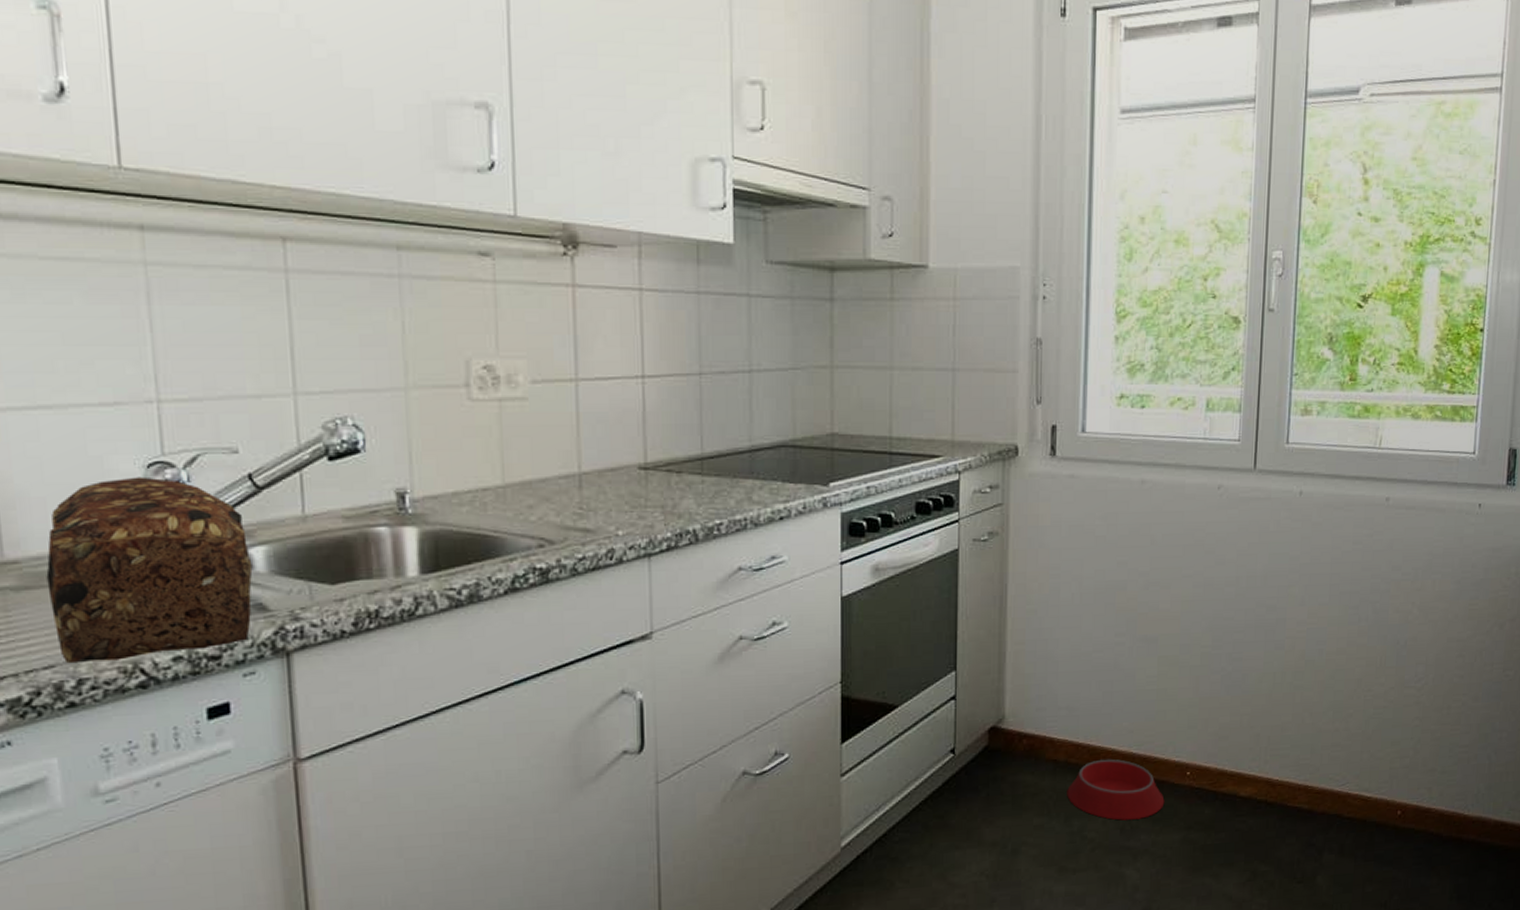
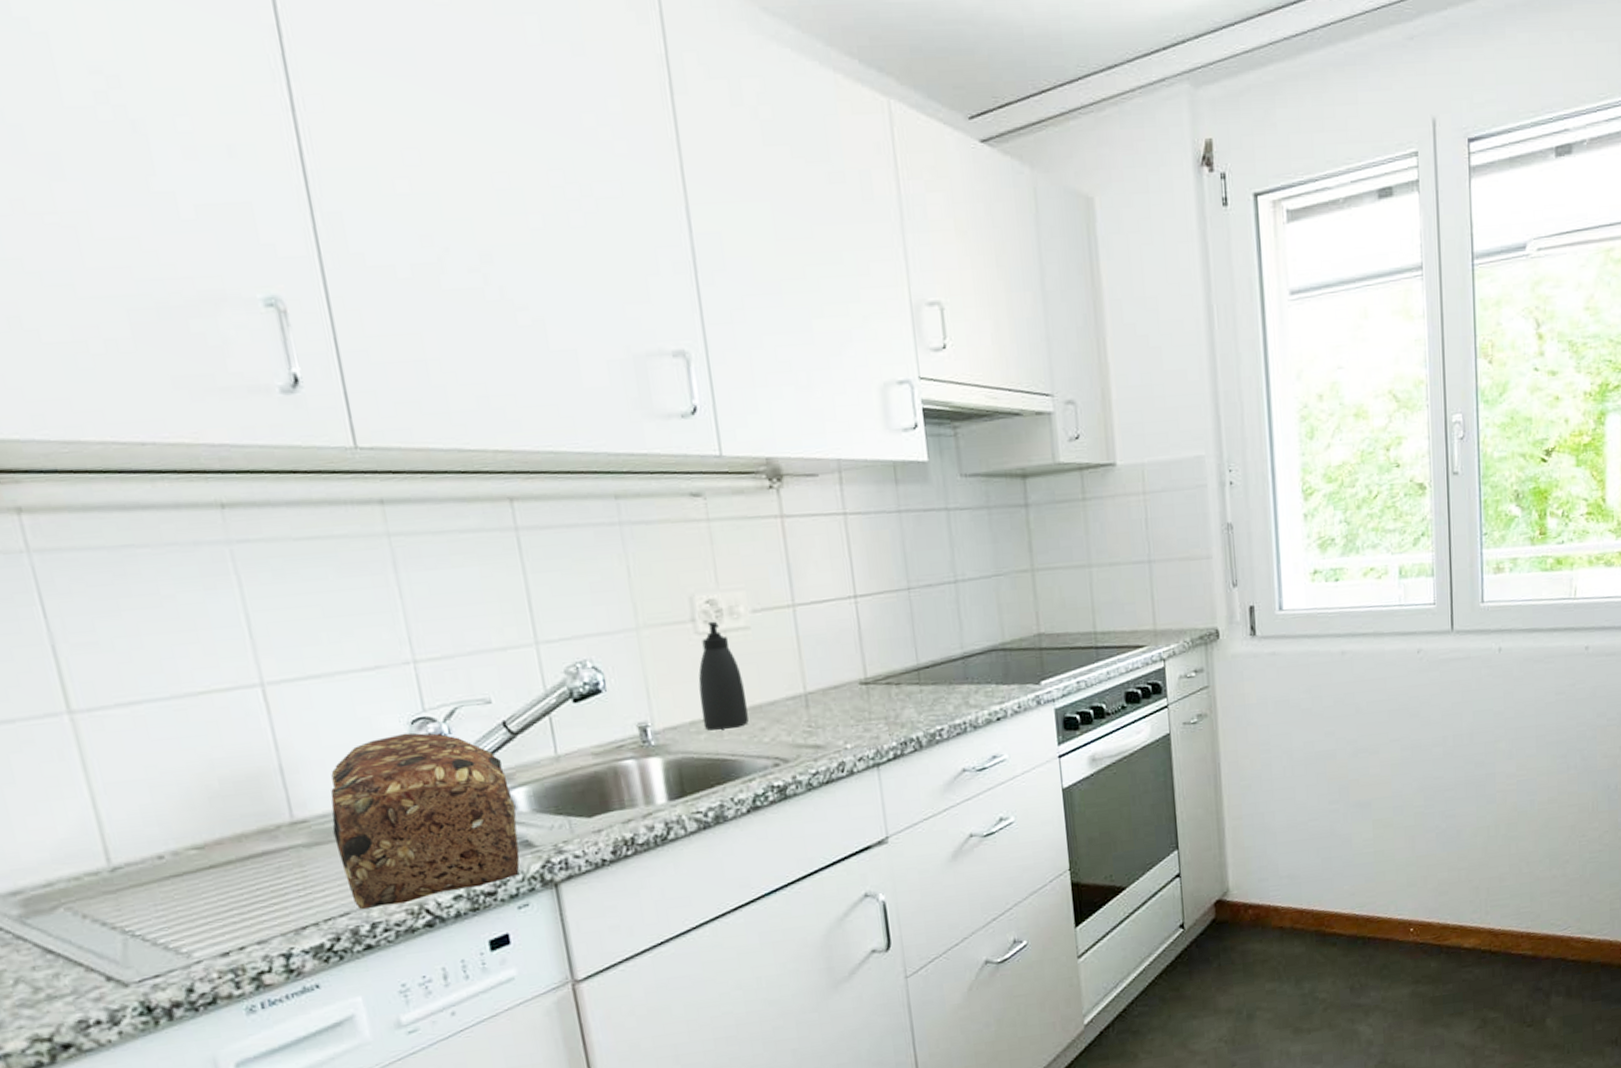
soap dispenser: none [466,388,516,503] -> present [698,621,749,730]
pet bowl: present [1067,759,1165,820] -> none [1295,921,1391,980]

